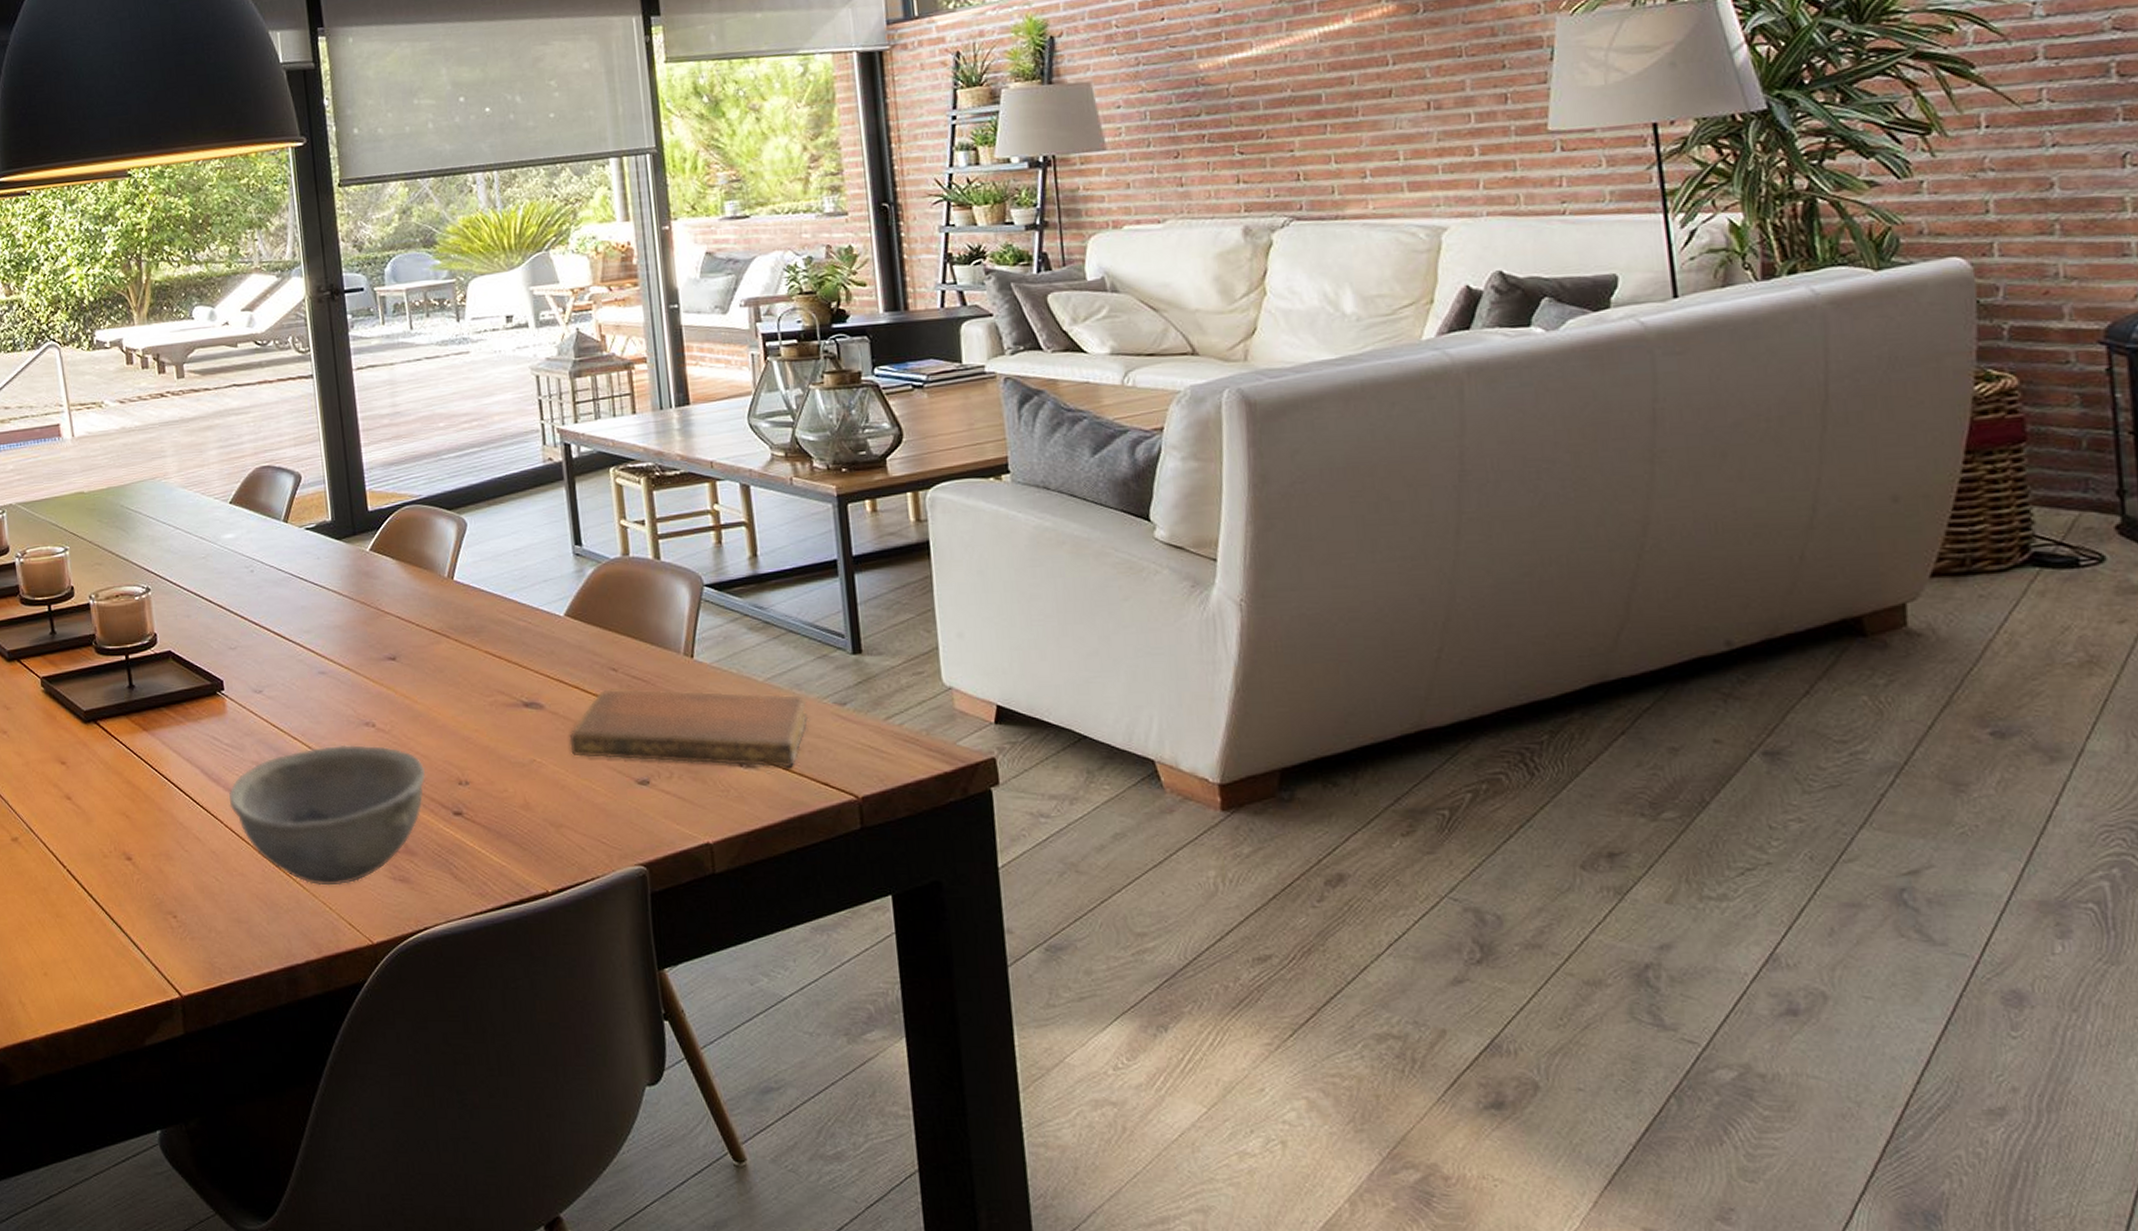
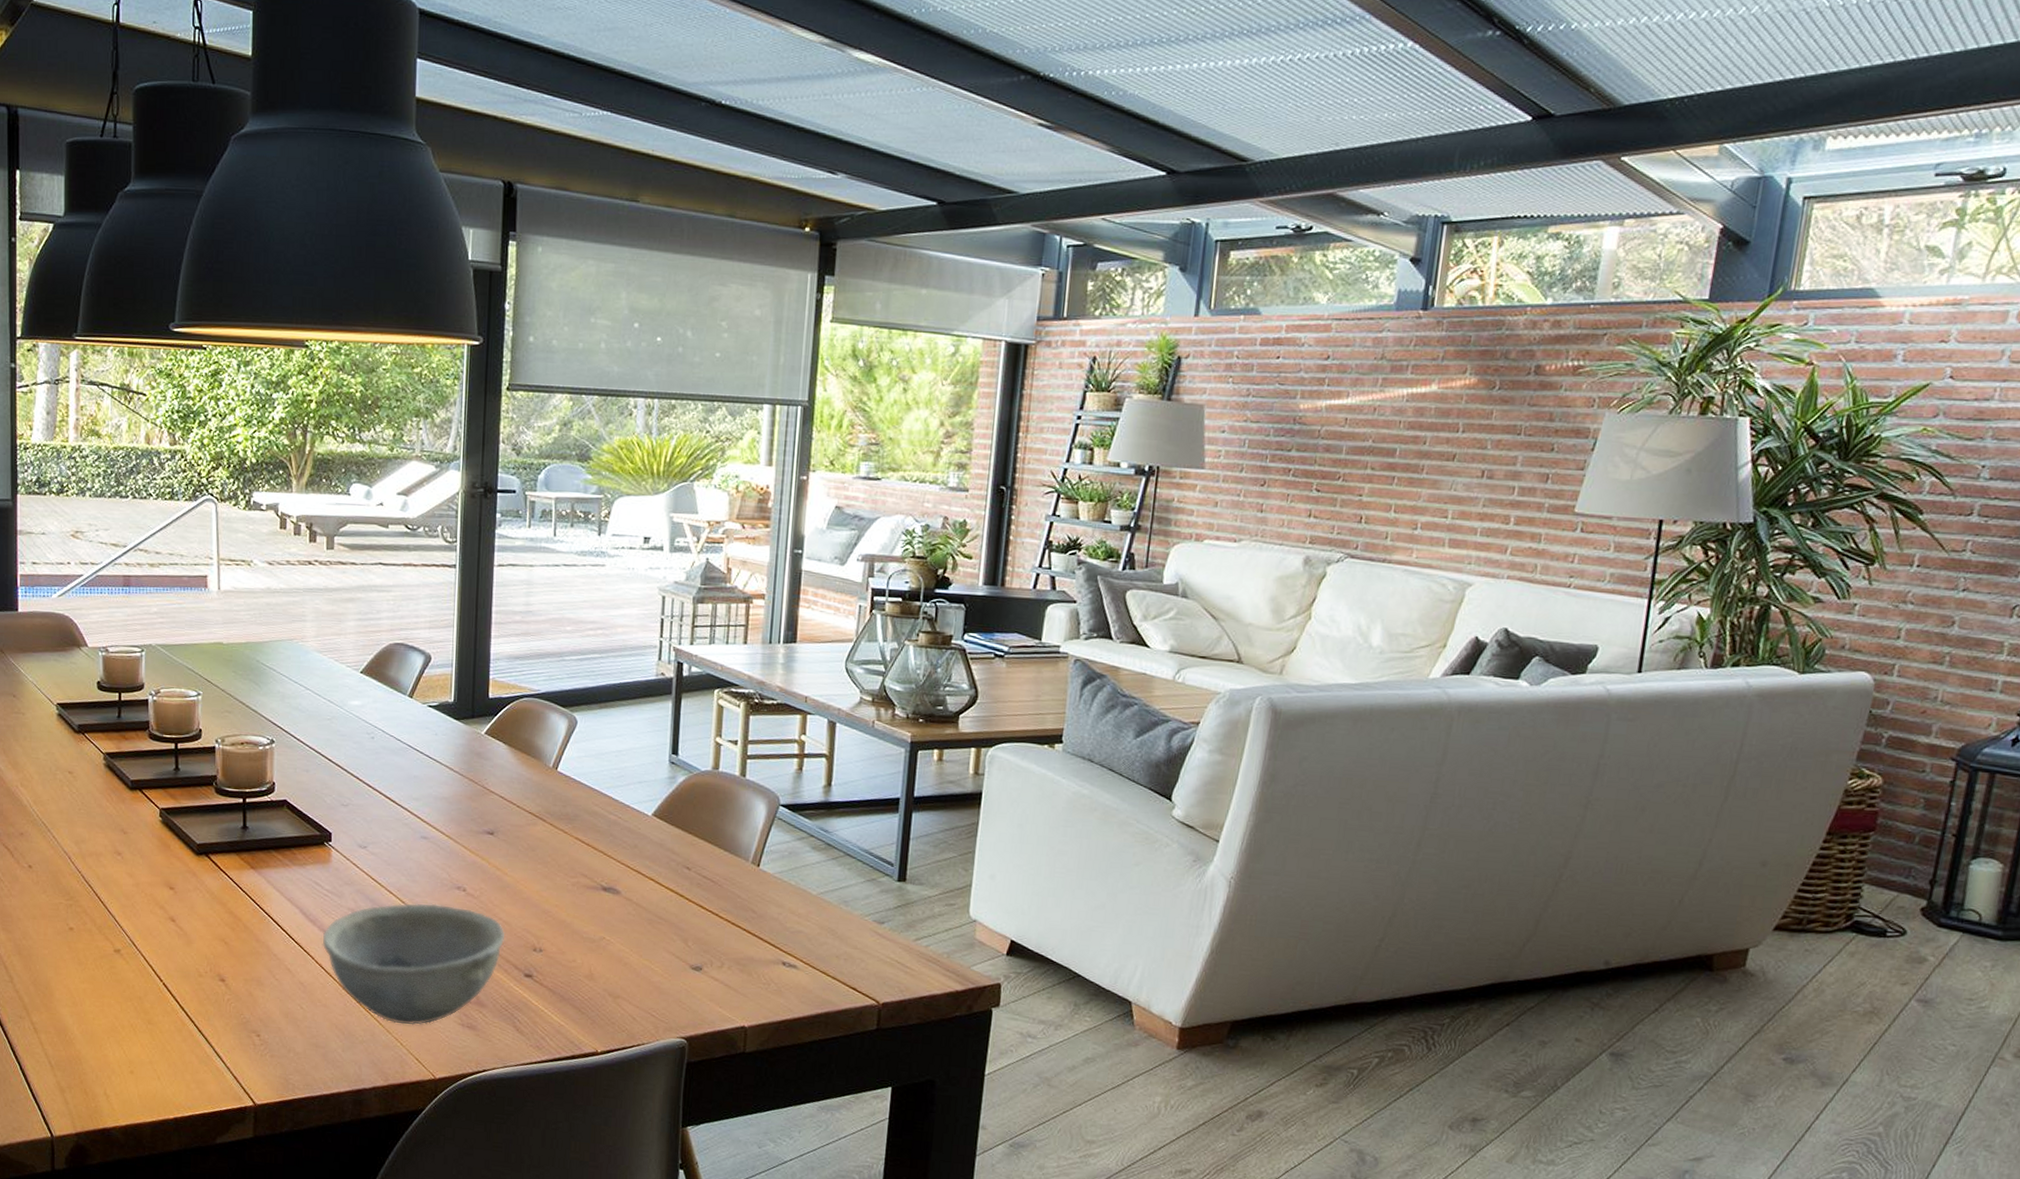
notebook: present [569,689,808,768] -> none [638,885,851,972]

